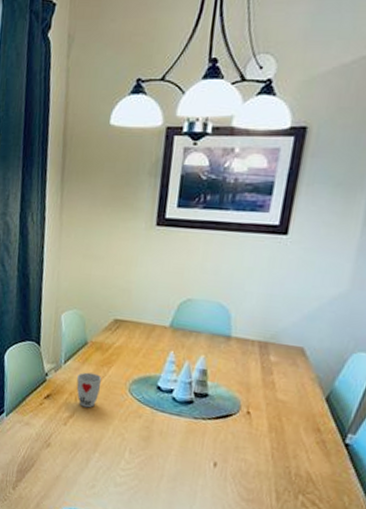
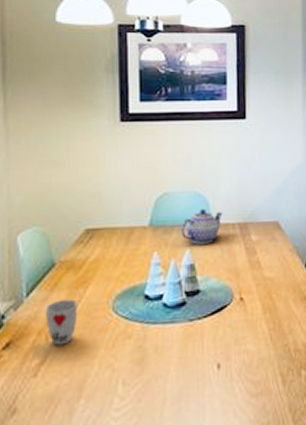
teapot: none [198,320,244,355] -> present [180,208,223,245]

